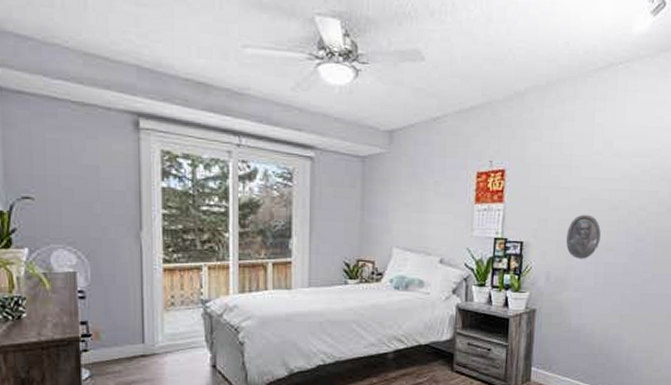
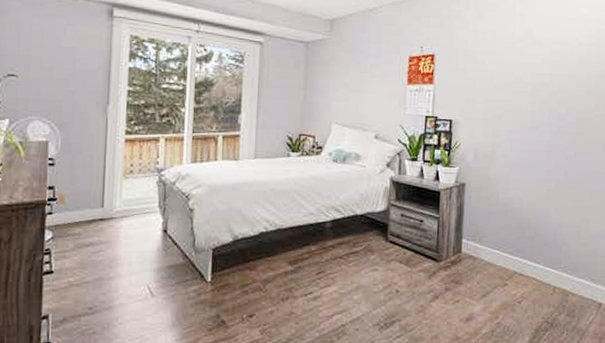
portrait relief: present [566,214,601,259] -> none [492,95,525,137]

